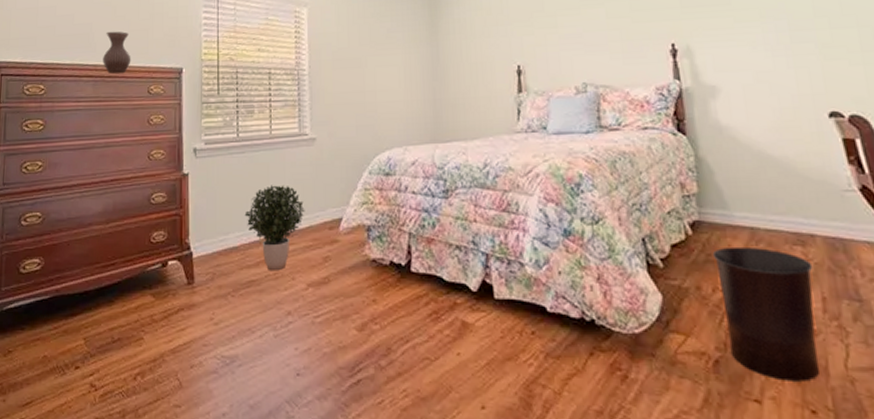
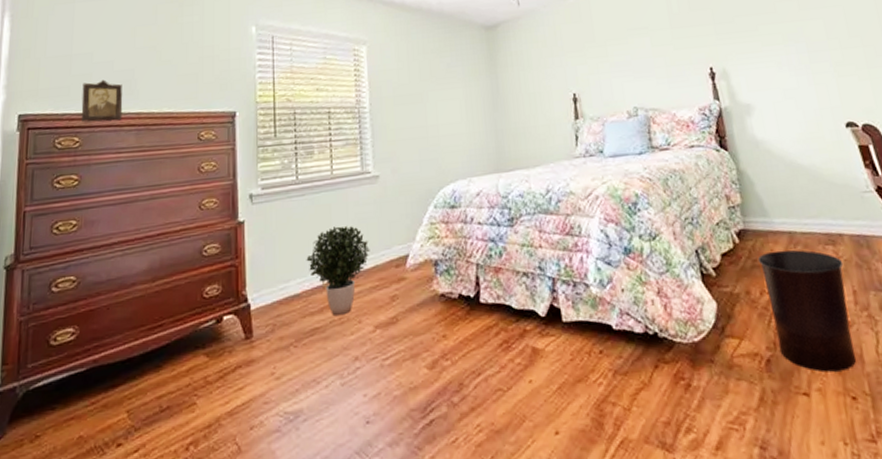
photo frame: none [46,32,82,72] -> present [81,79,123,123]
vase: present [103,31,131,75] -> none [147,76,179,122]

